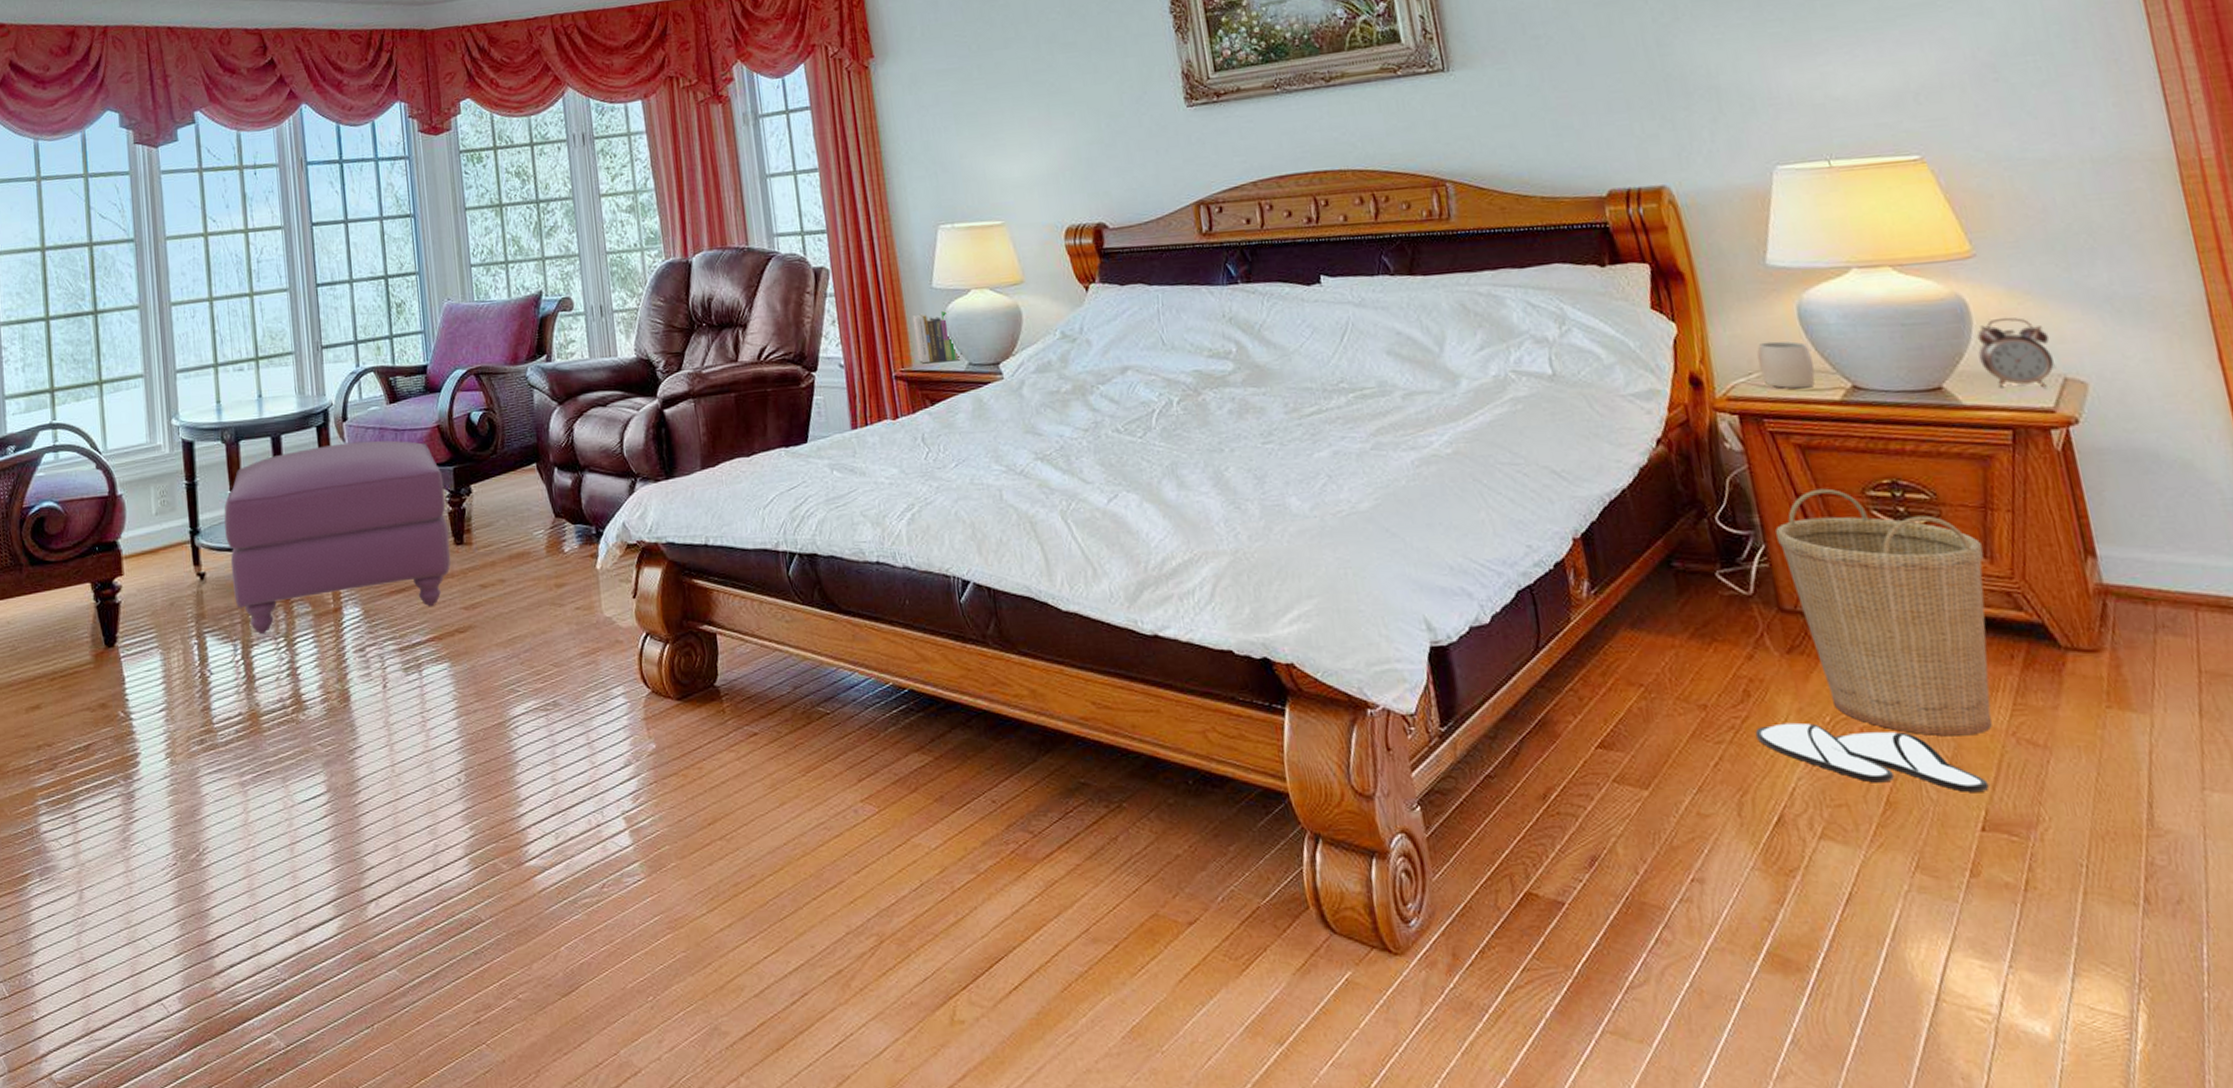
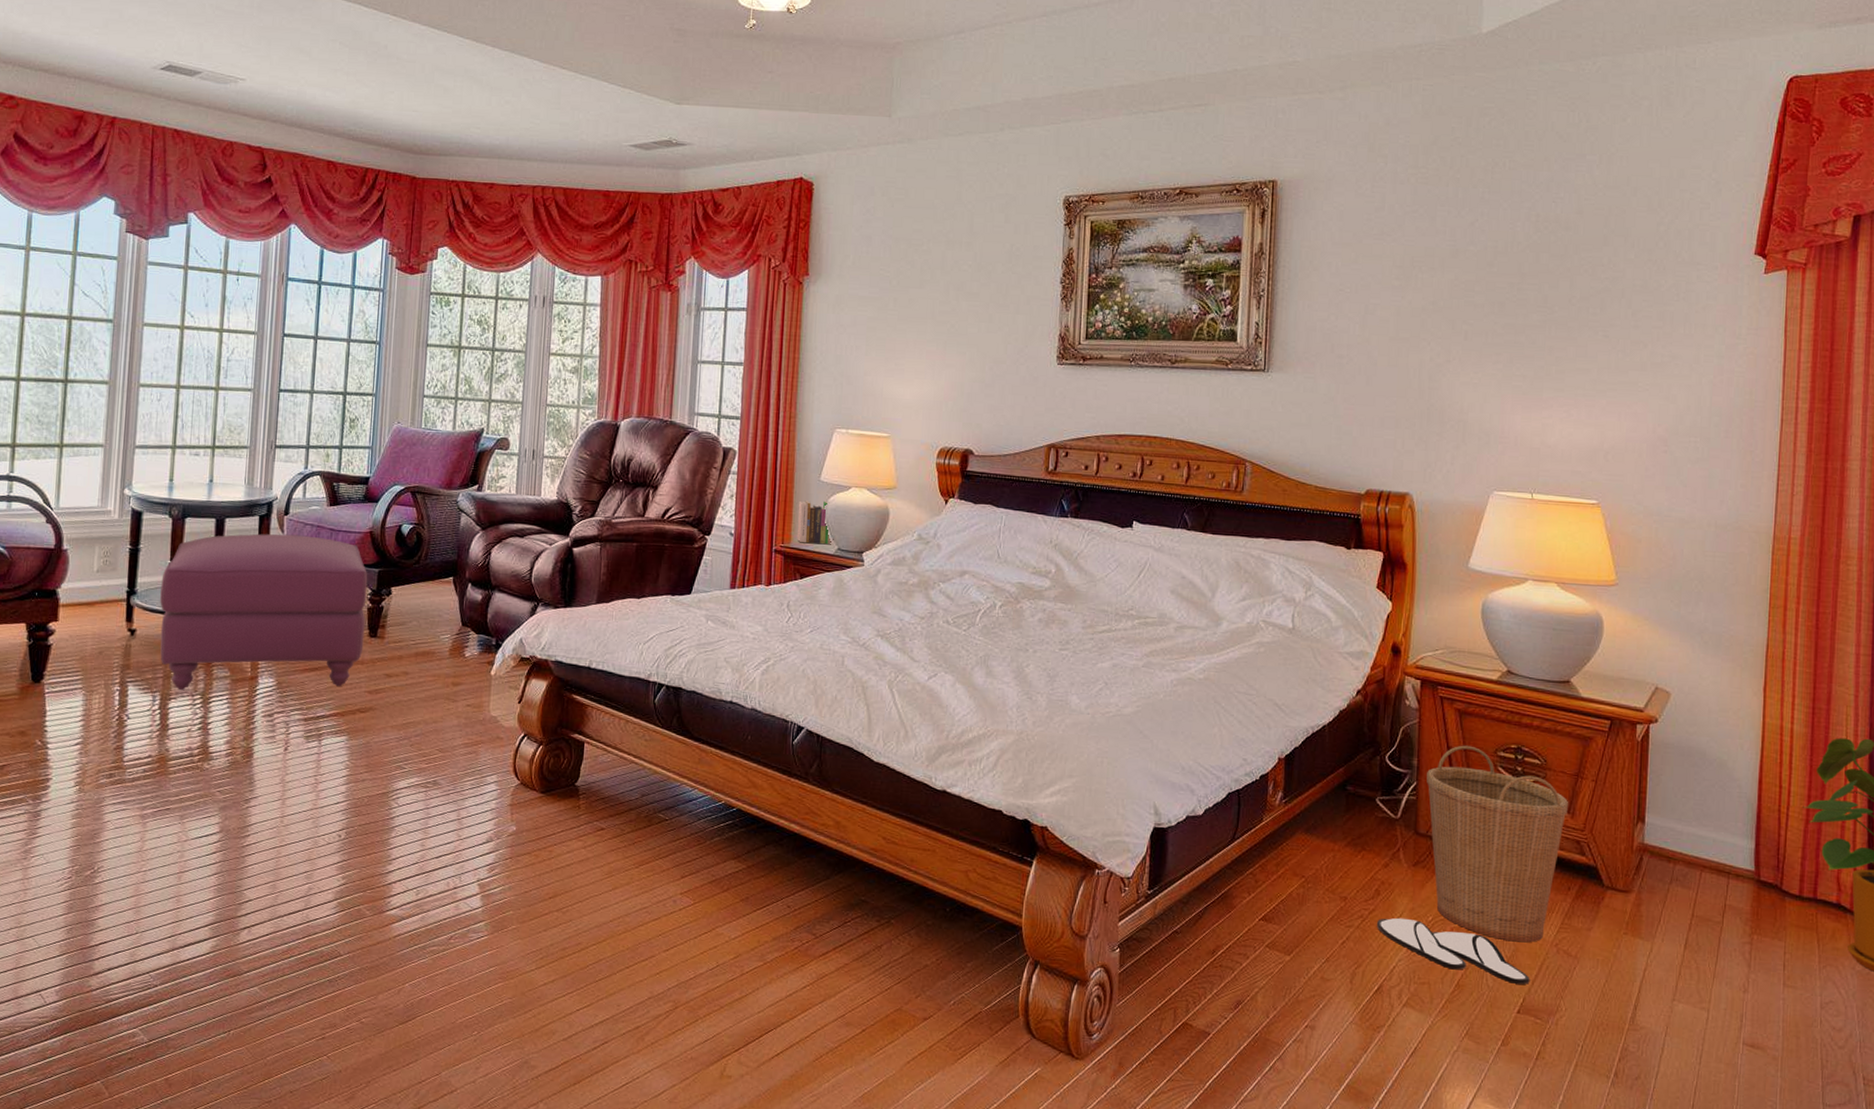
mug: present [1757,341,1815,389] -> none [1444,627,1484,667]
alarm clock: present [1976,317,2054,388] -> none [1601,634,1654,693]

